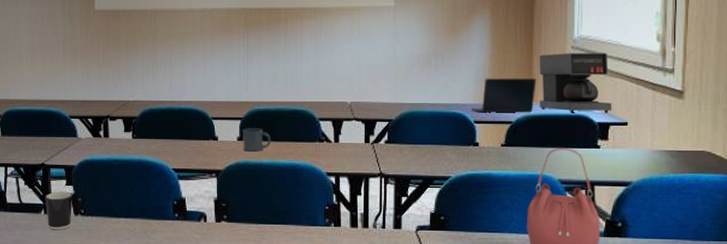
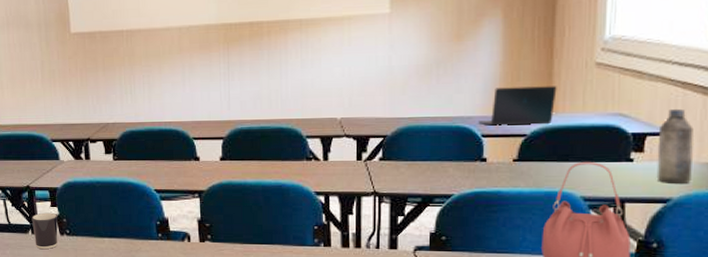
mug: present [243,128,271,152] -> none [225,147,255,171]
coffee maker: present [539,53,612,114] -> none [559,54,651,124]
water bottle: none [619,101,646,168] -> present [656,108,694,183]

